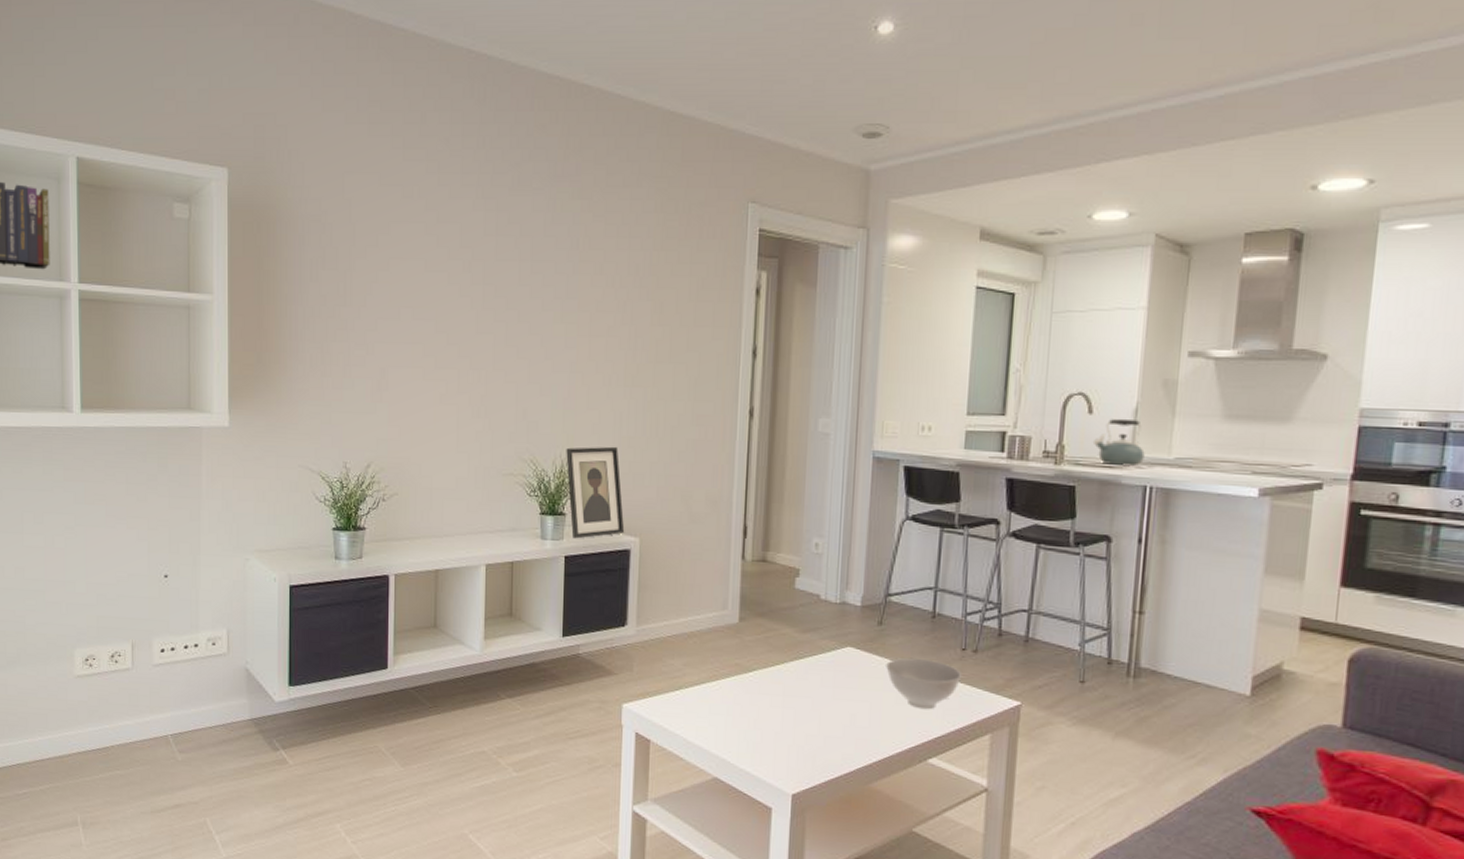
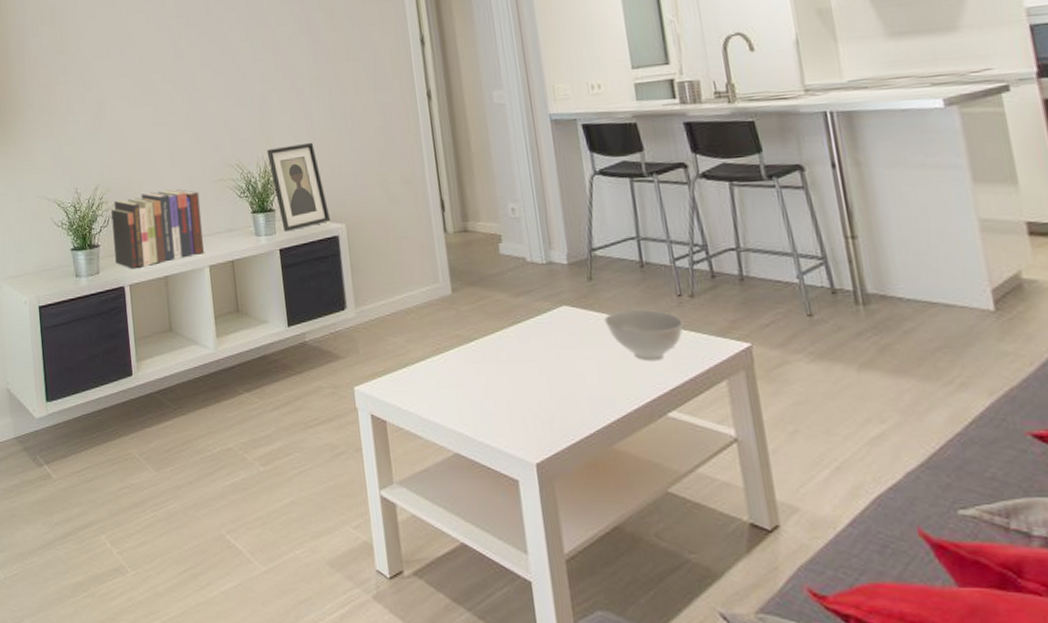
books: none [381,477,484,559] -> present [111,189,204,270]
kettle: present [1092,419,1145,466] -> none [761,50,817,97]

